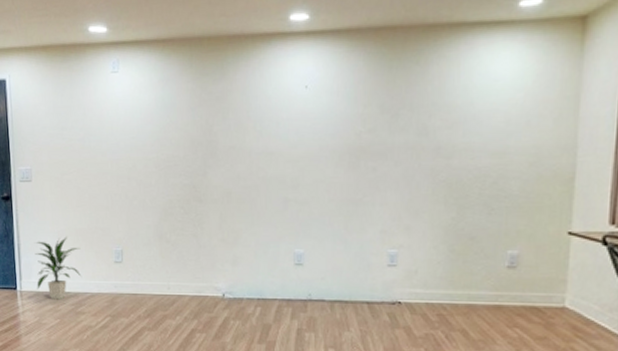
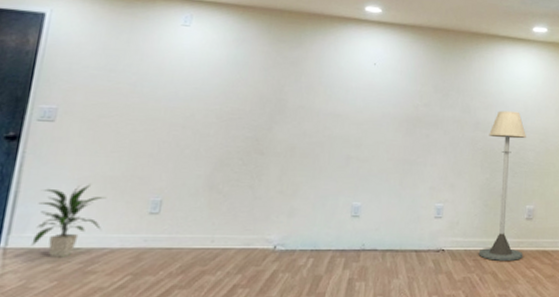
floor lamp: none [443,127,508,317] -> present [478,110,526,261]

